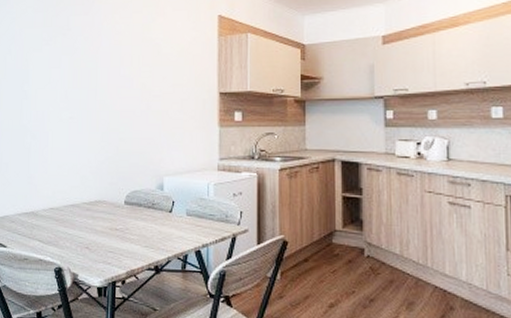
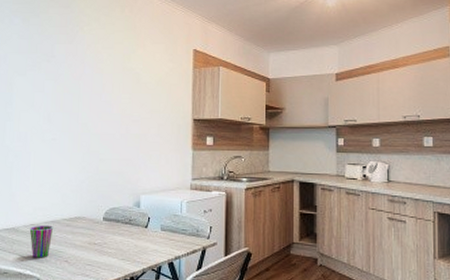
cup: none [49,209,74,244] -> present [29,226,54,258]

